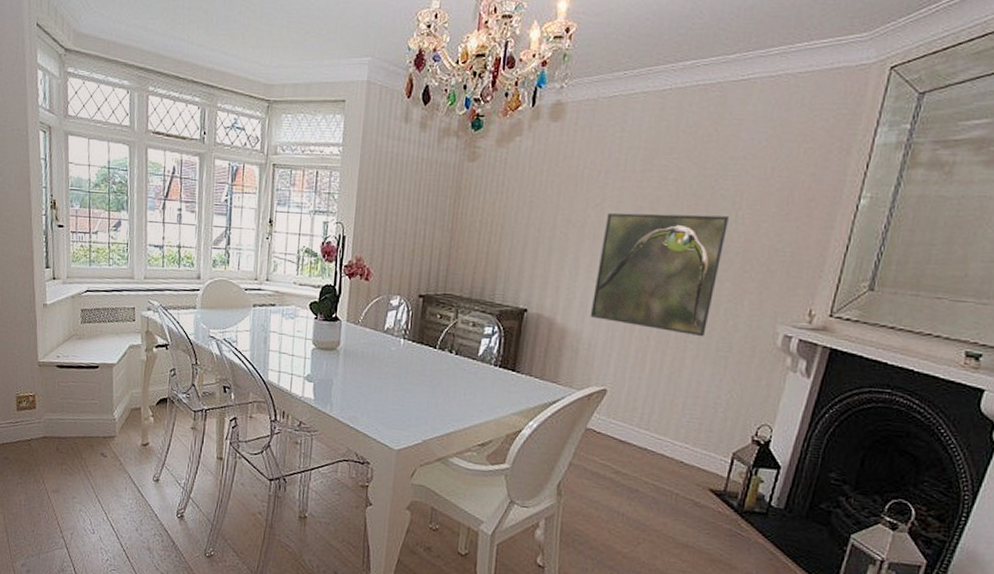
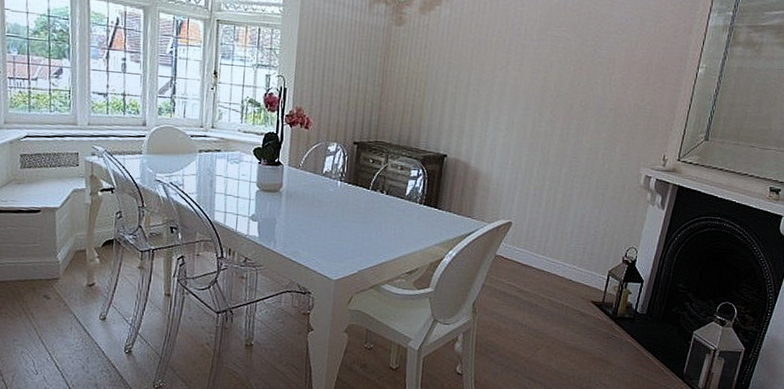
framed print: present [590,212,729,337] -> none [498,74,604,178]

